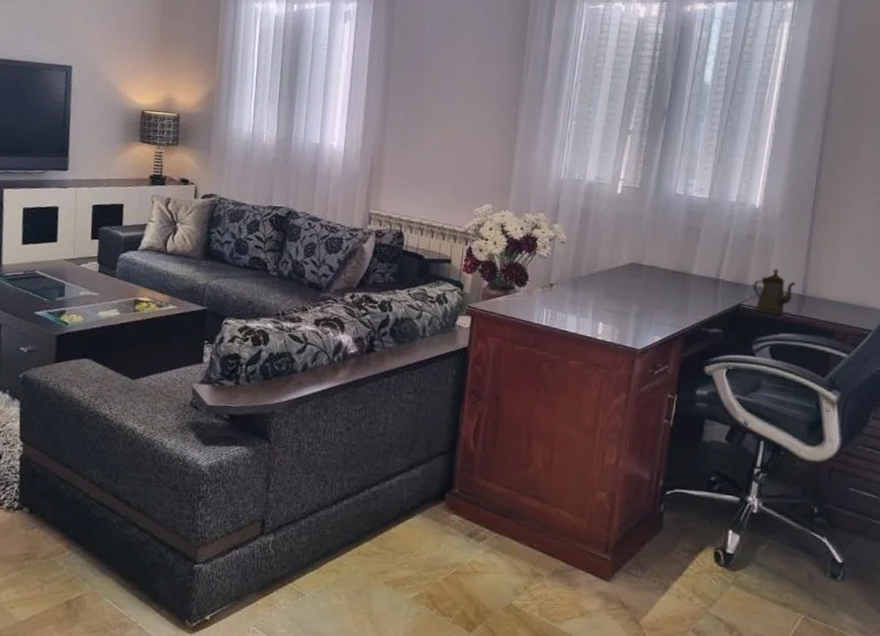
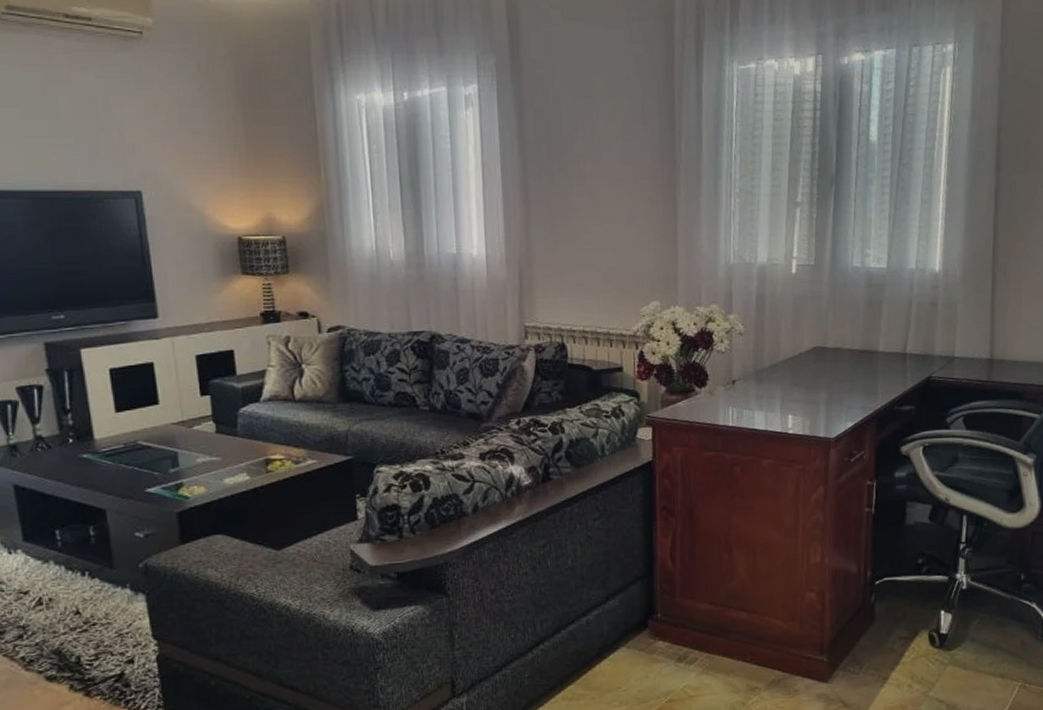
coffee pot: present [753,268,796,315] -> none [940,335,983,383]

